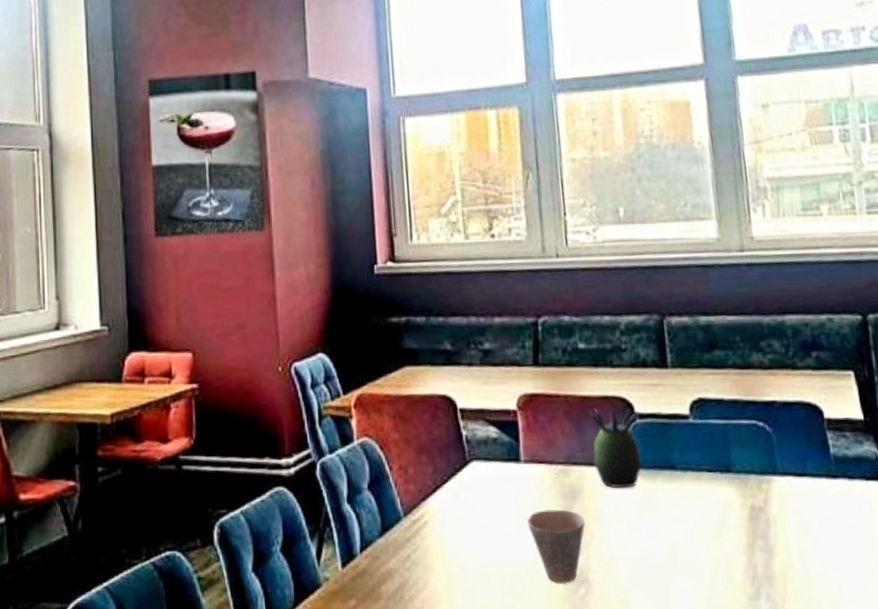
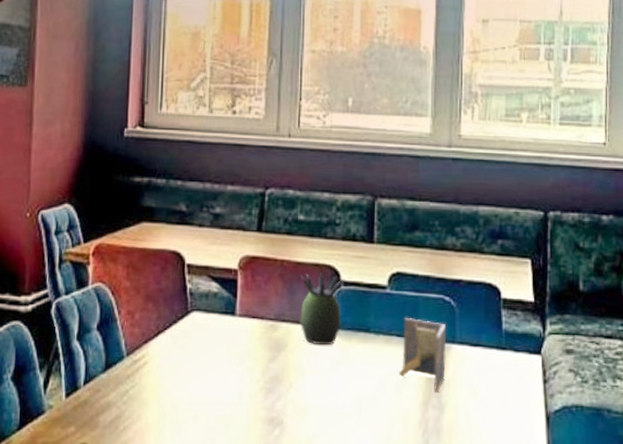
cup: present [527,509,585,583] -> none [236,359,286,424]
napkin holder: none [713,449,770,534] -> present [399,318,447,394]

